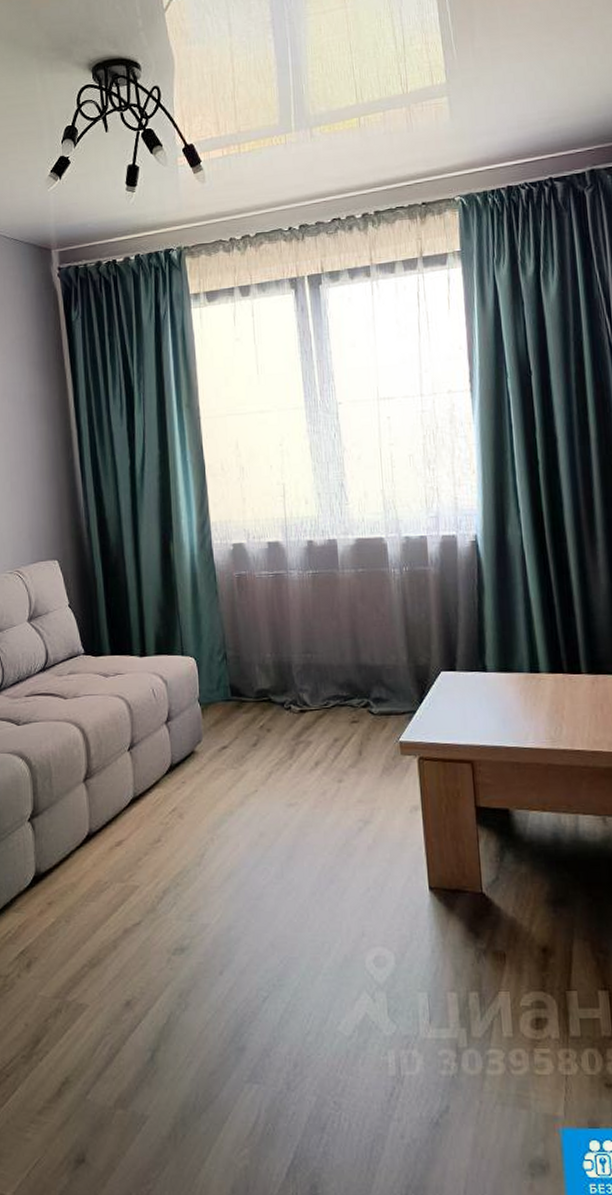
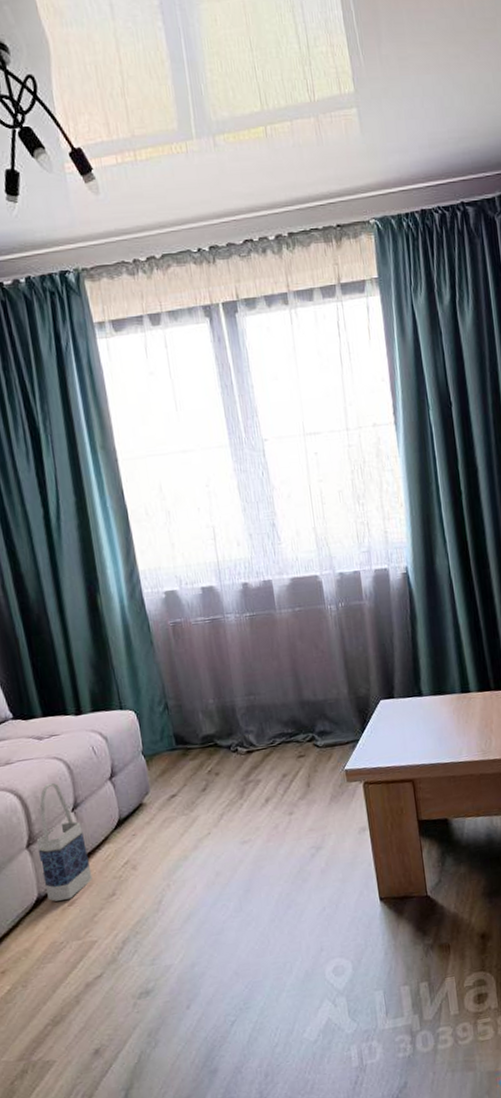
bag: none [93,720,141,839] -> present [37,782,93,901]

